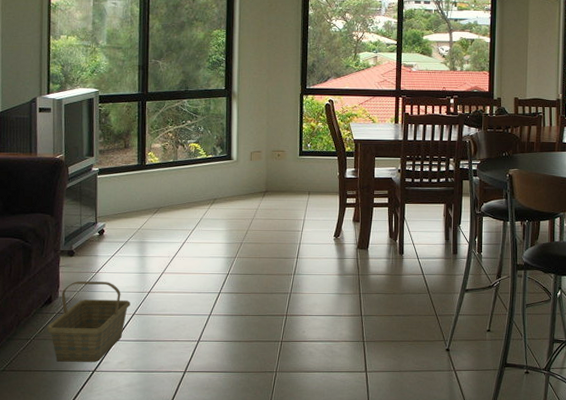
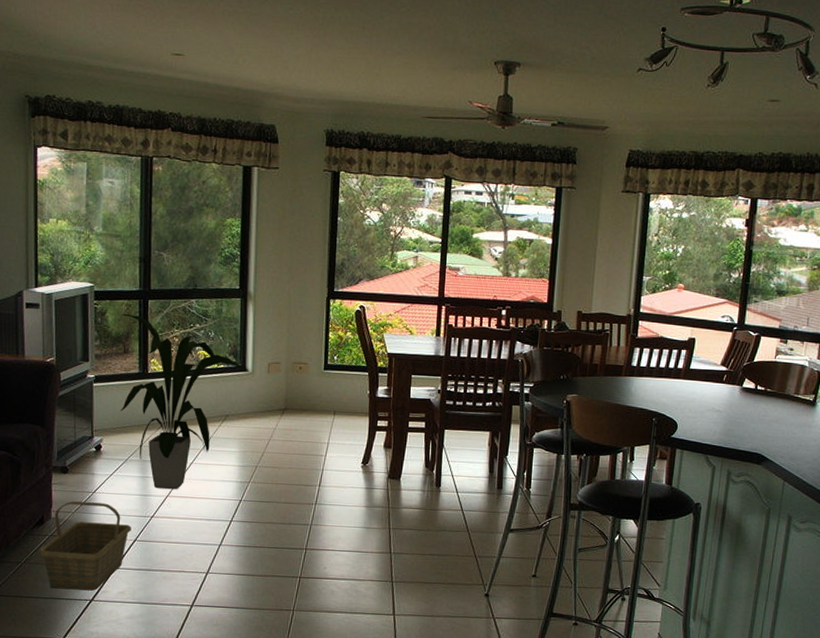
house plant: none [120,114,234,267] -> present [119,313,249,490]

